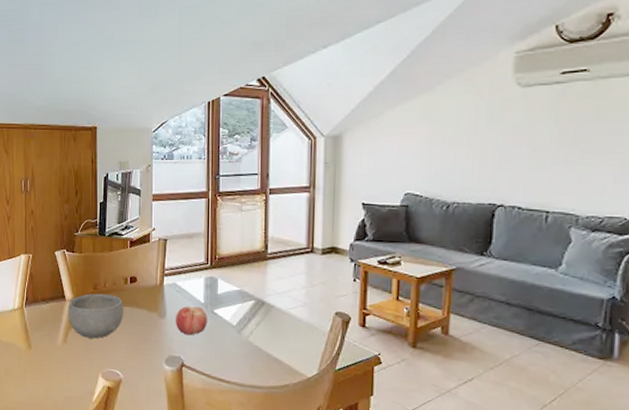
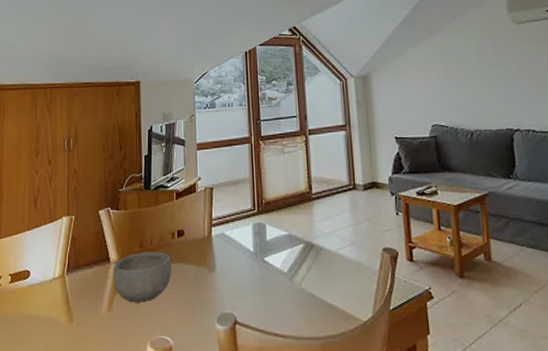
fruit: present [175,306,207,336] -> none [225,255,258,288]

